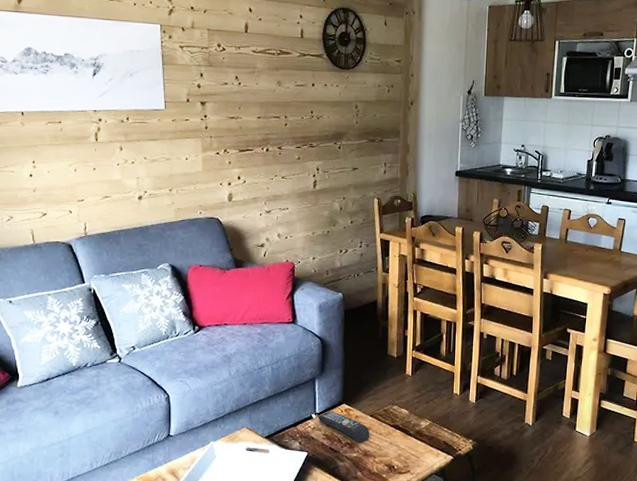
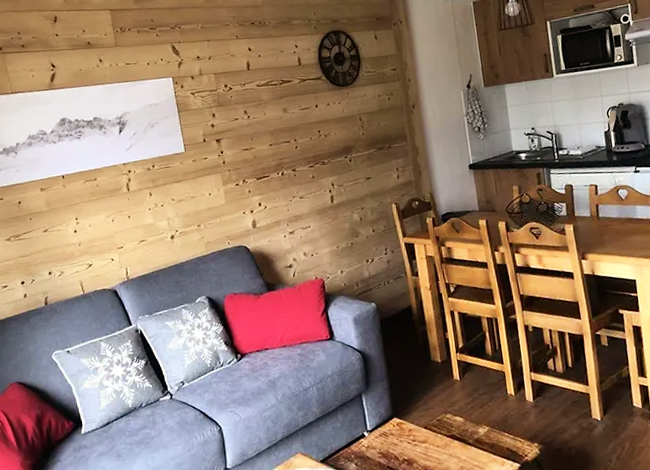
remote control: present [317,411,370,443] -> none [370,426,428,459]

